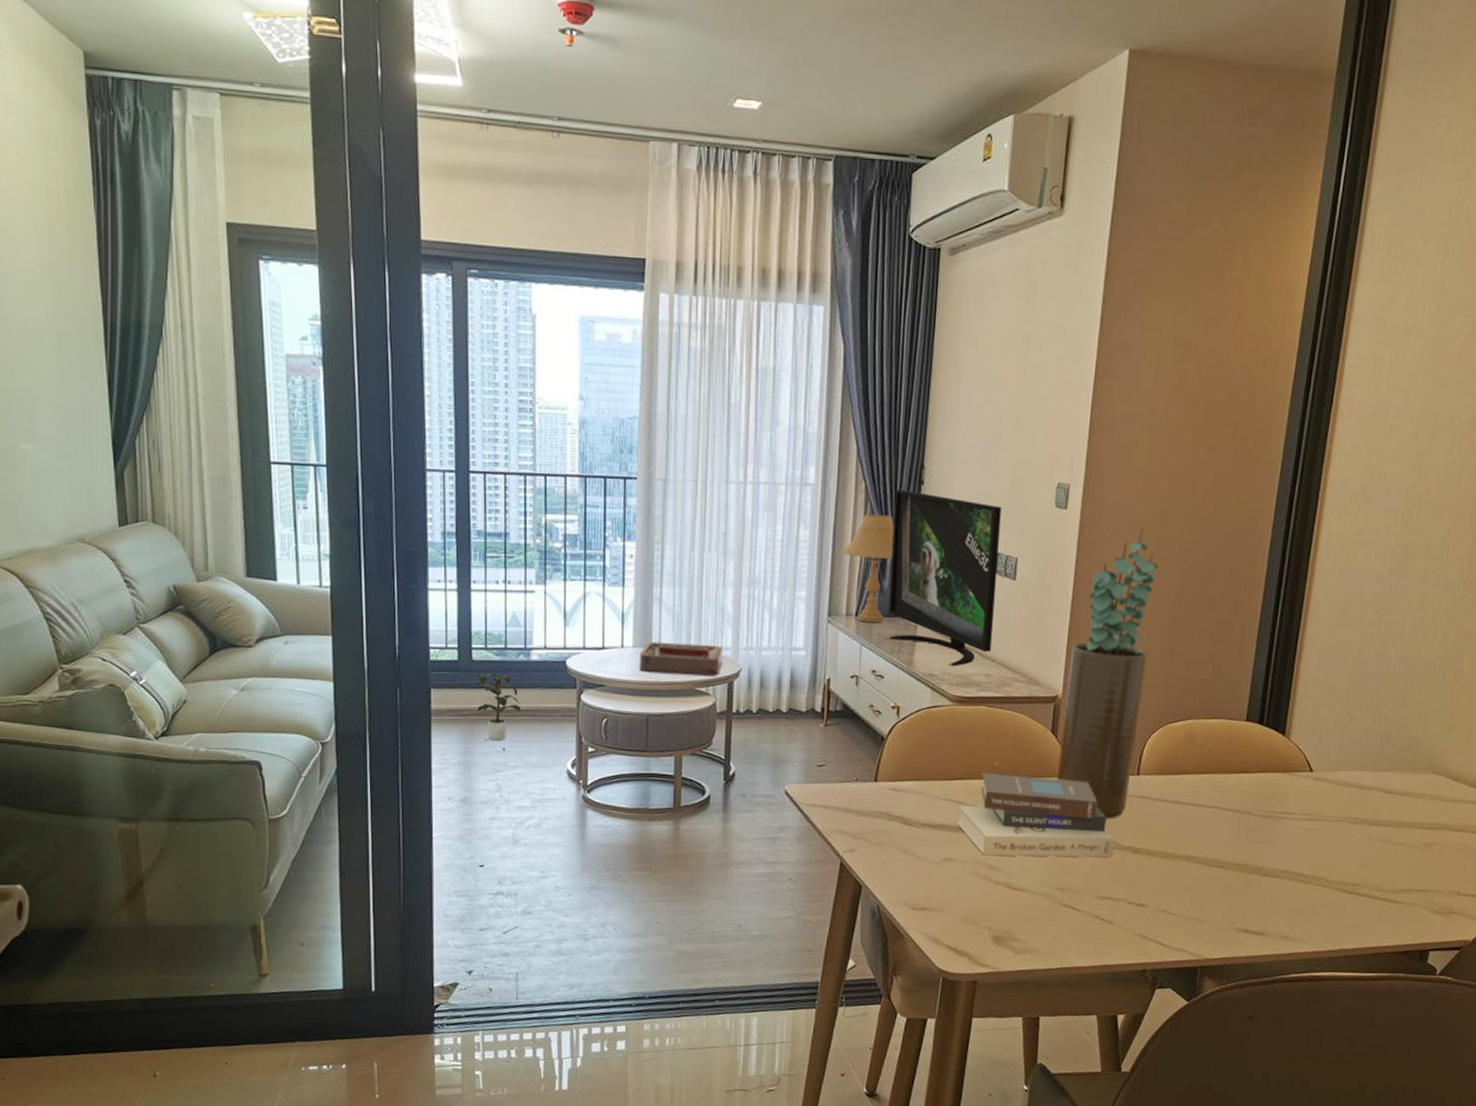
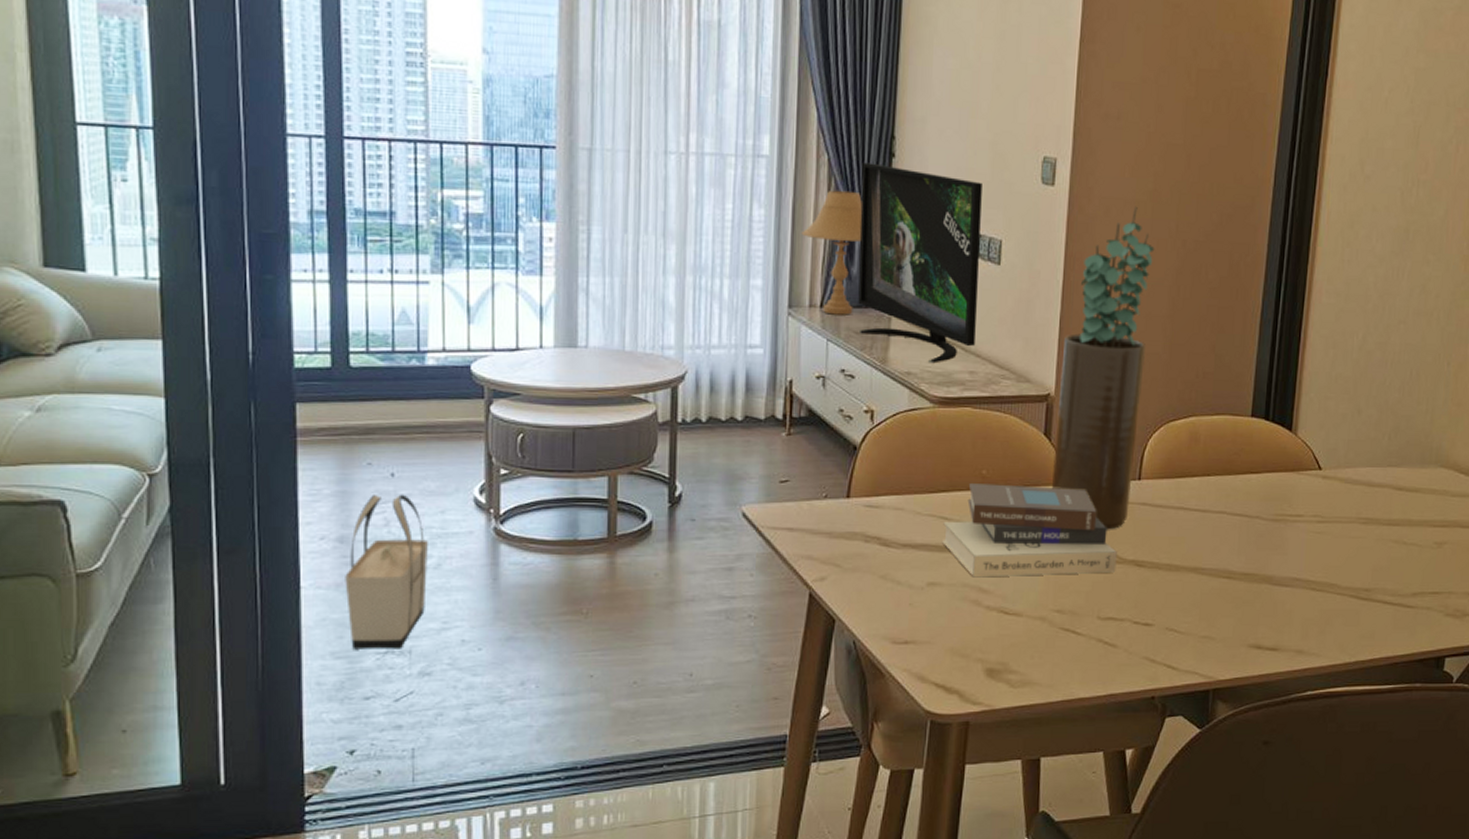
shopping bag: none [466,764,531,892] -> present [345,493,428,649]
potted plant: present [477,673,522,741] -> none [357,382,415,465]
decorative tray: present [640,641,723,676] -> none [563,340,665,380]

